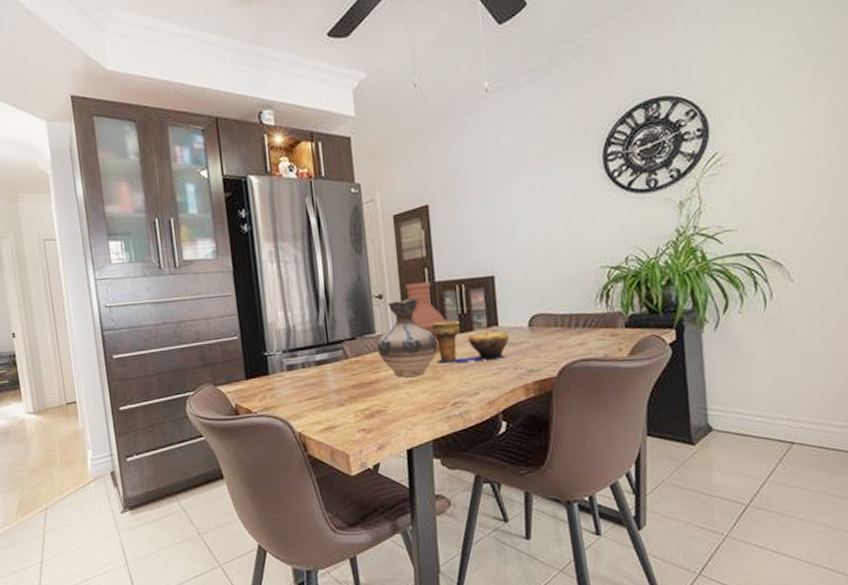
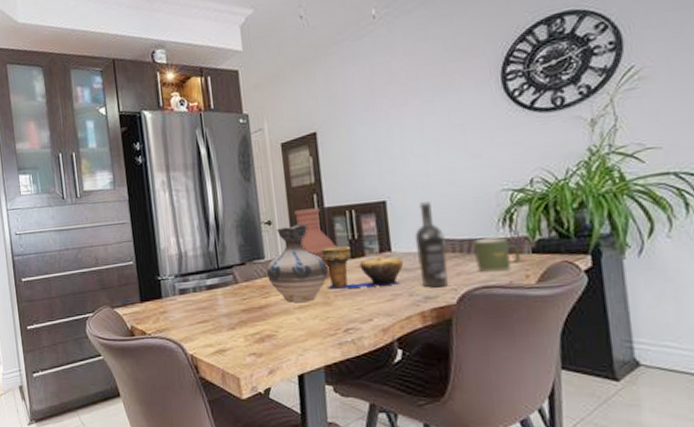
wine bottle: none [520,277,551,362] -> present [414,201,449,288]
mug: none [573,313,616,346] -> present [472,238,521,273]

